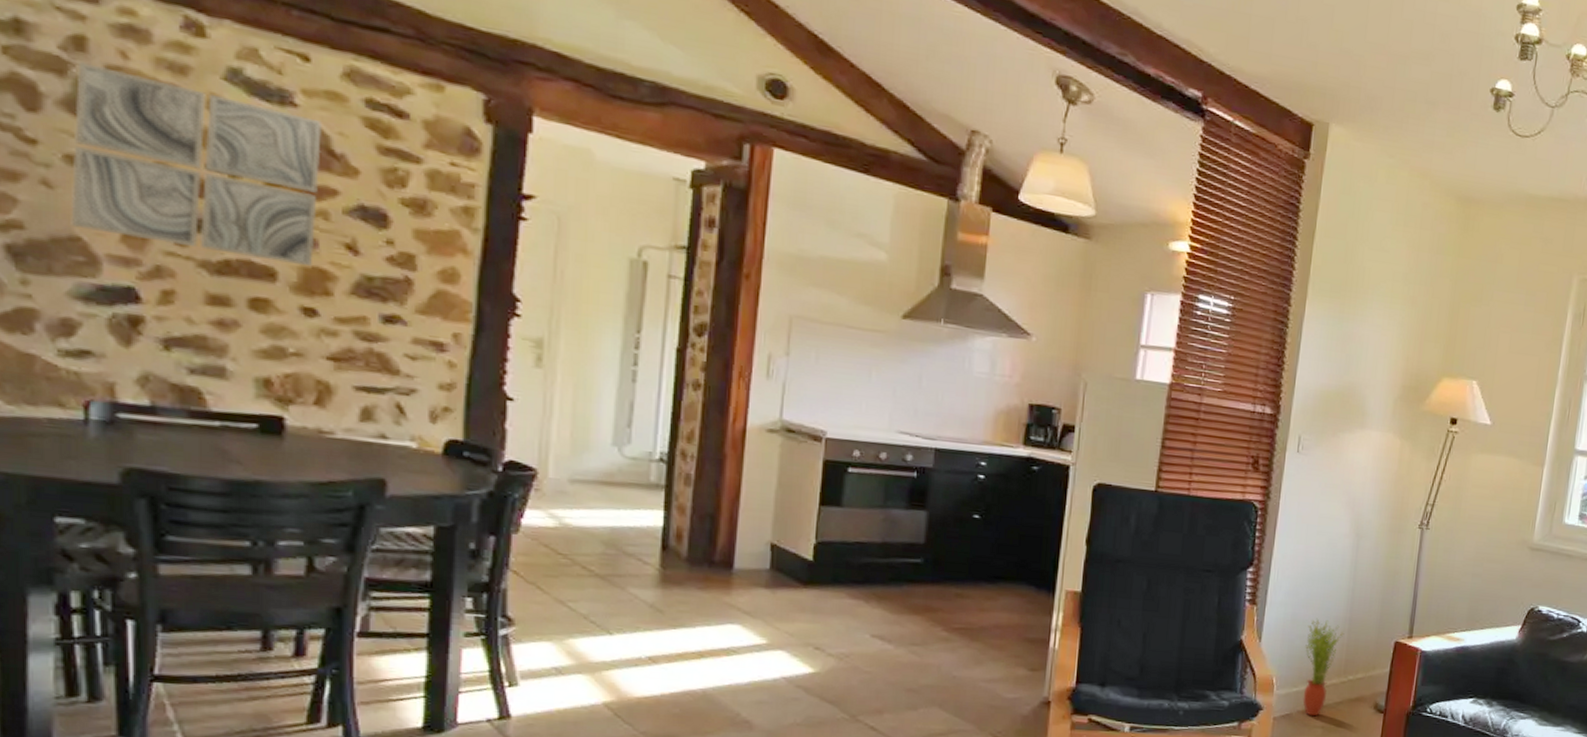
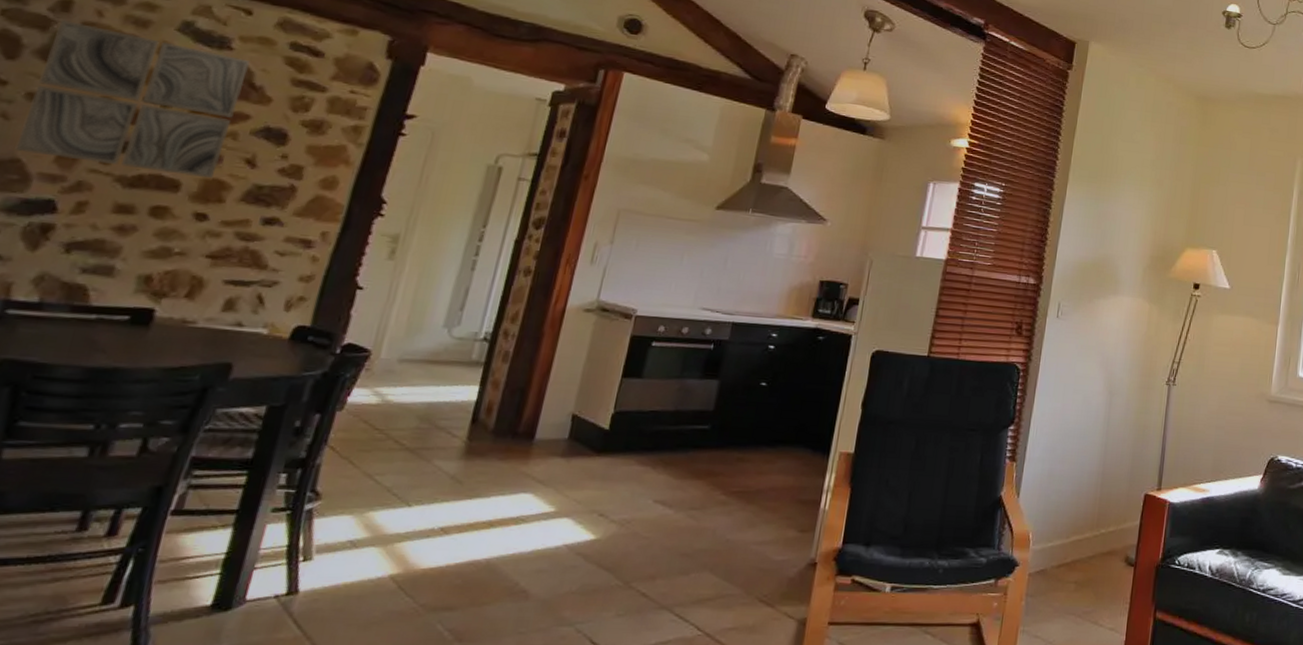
potted plant: present [1303,618,1344,717] -> none [1057,473,1097,572]

